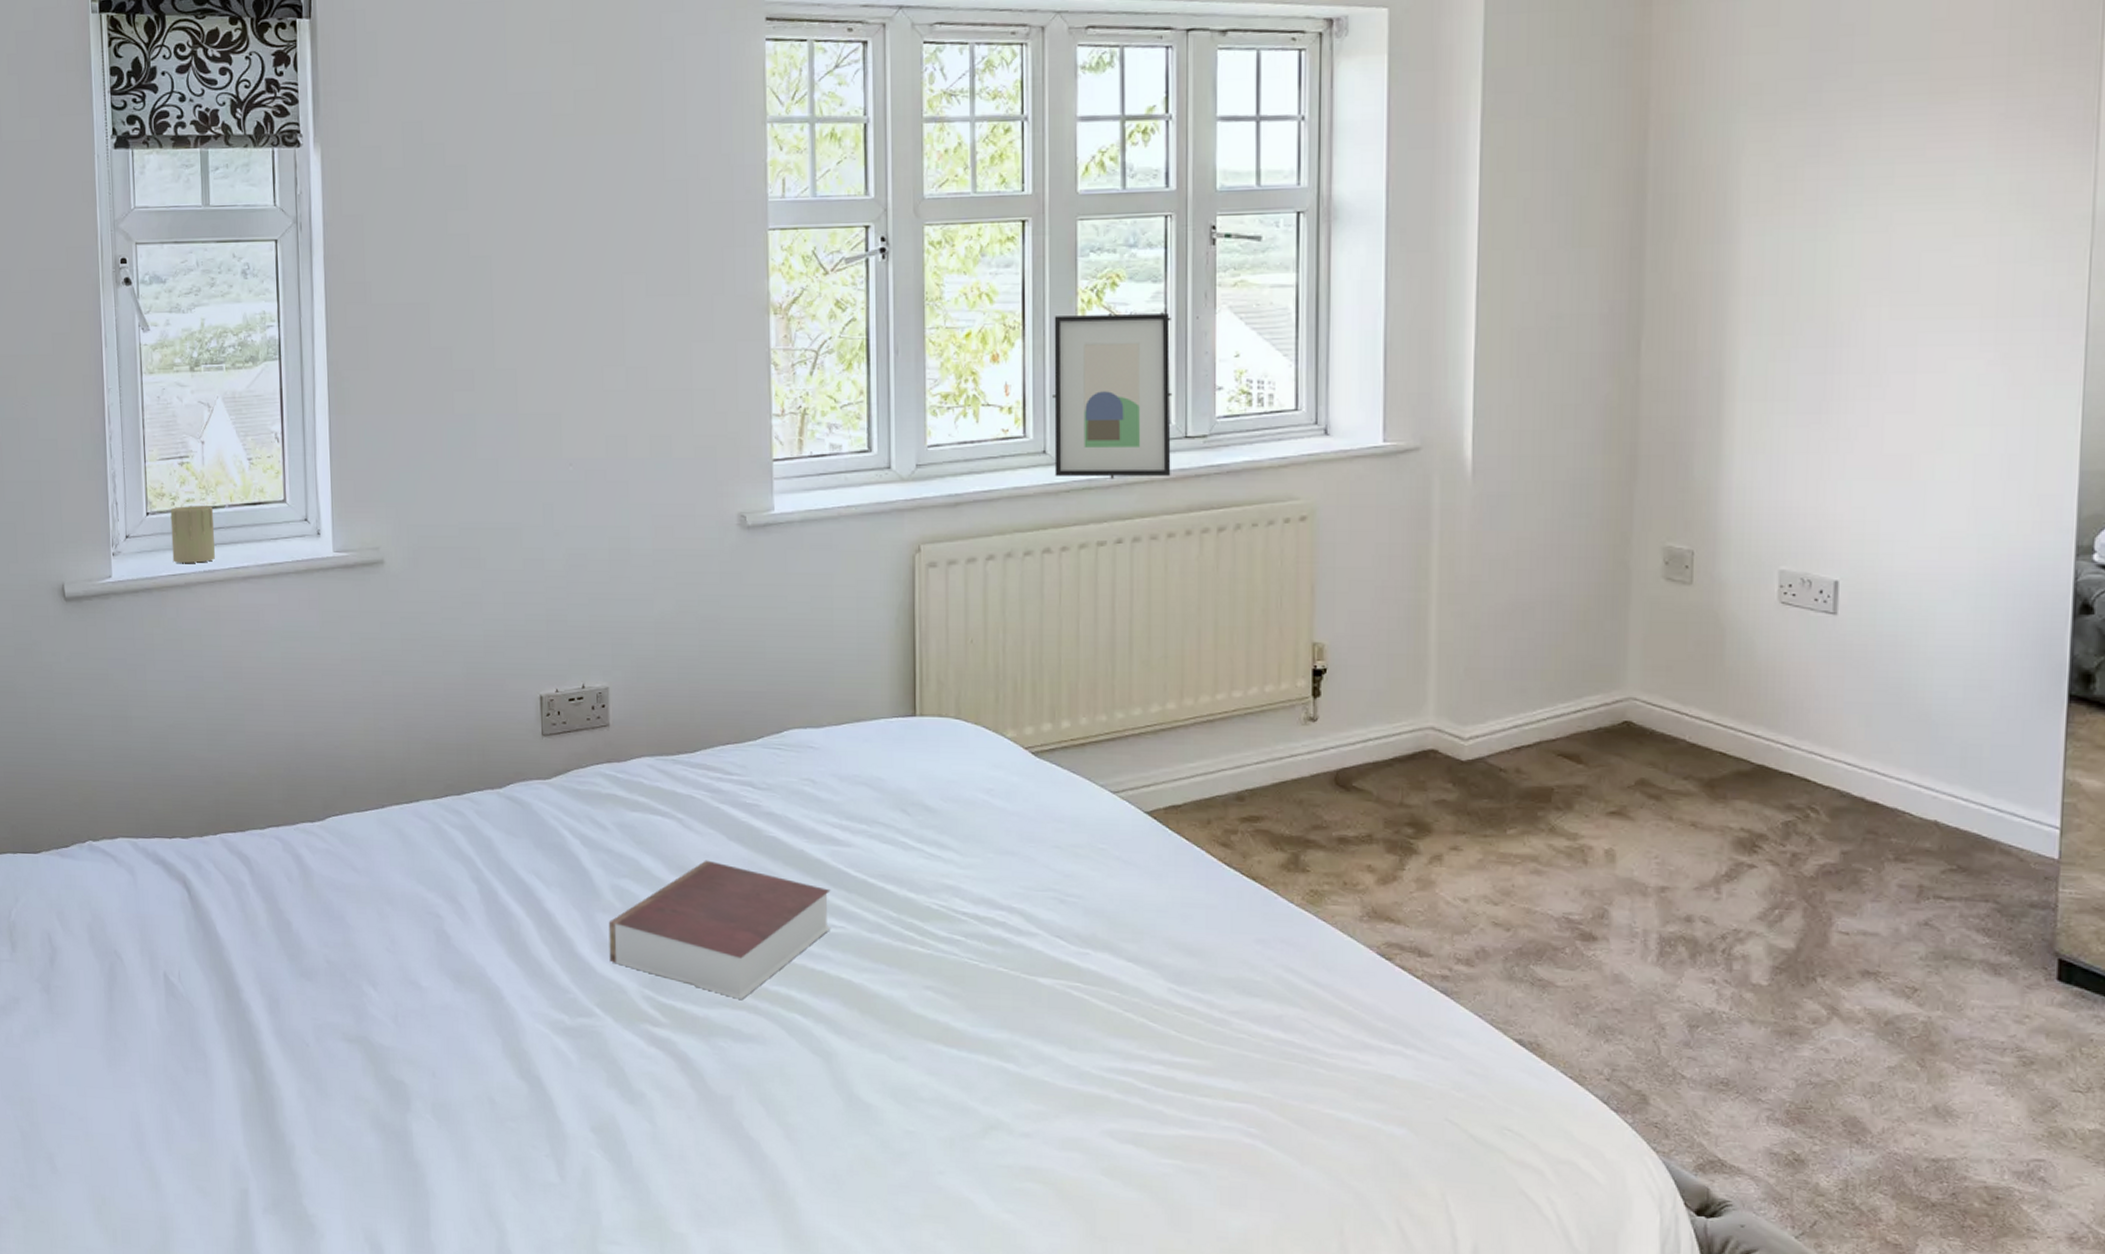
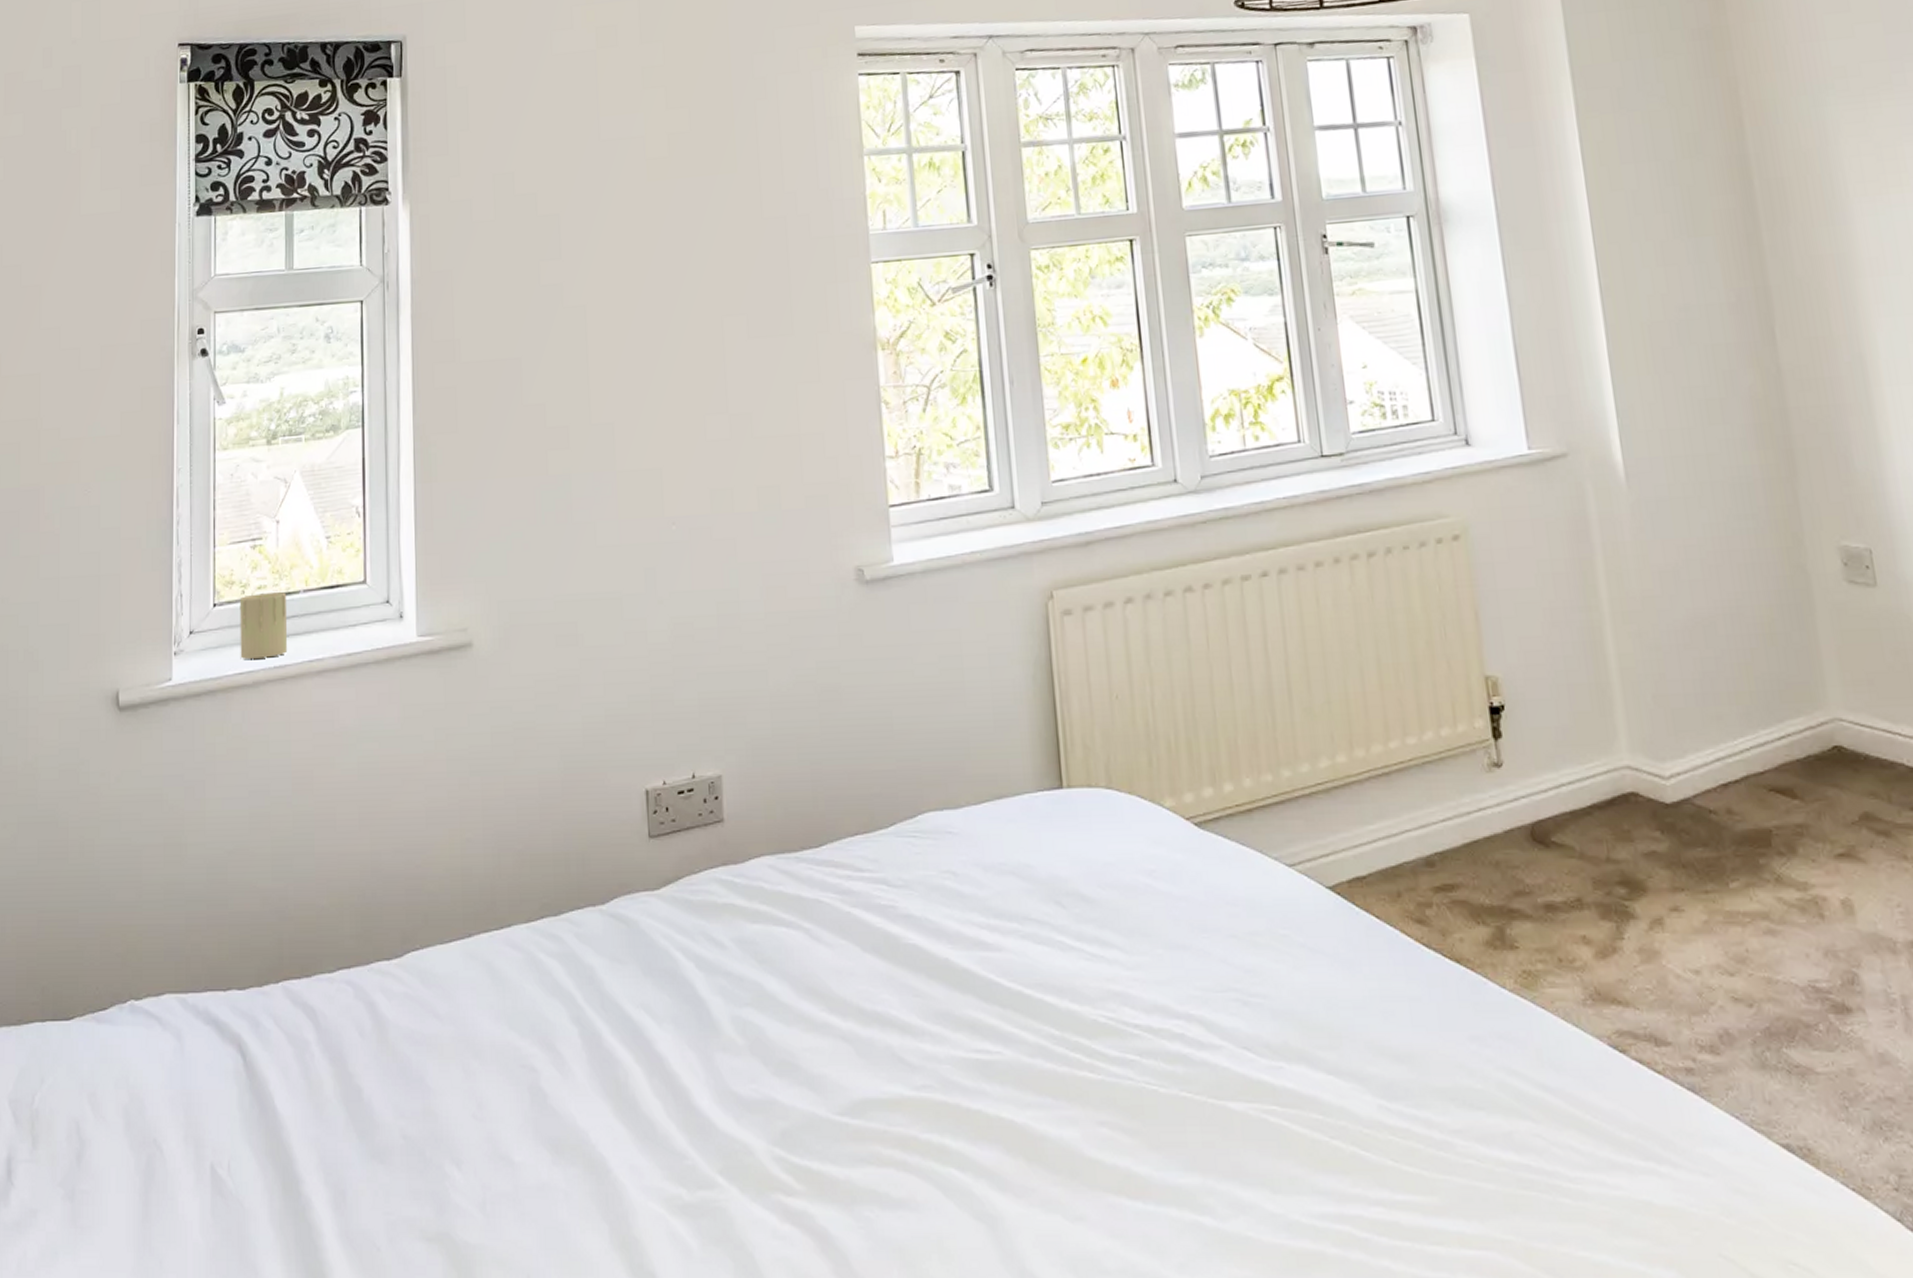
book: present [608,860,831,999] -> none [730,978,986,1153]
picture frame: present [1051,312,1173,479] -> none [1171,326,1311,506]

